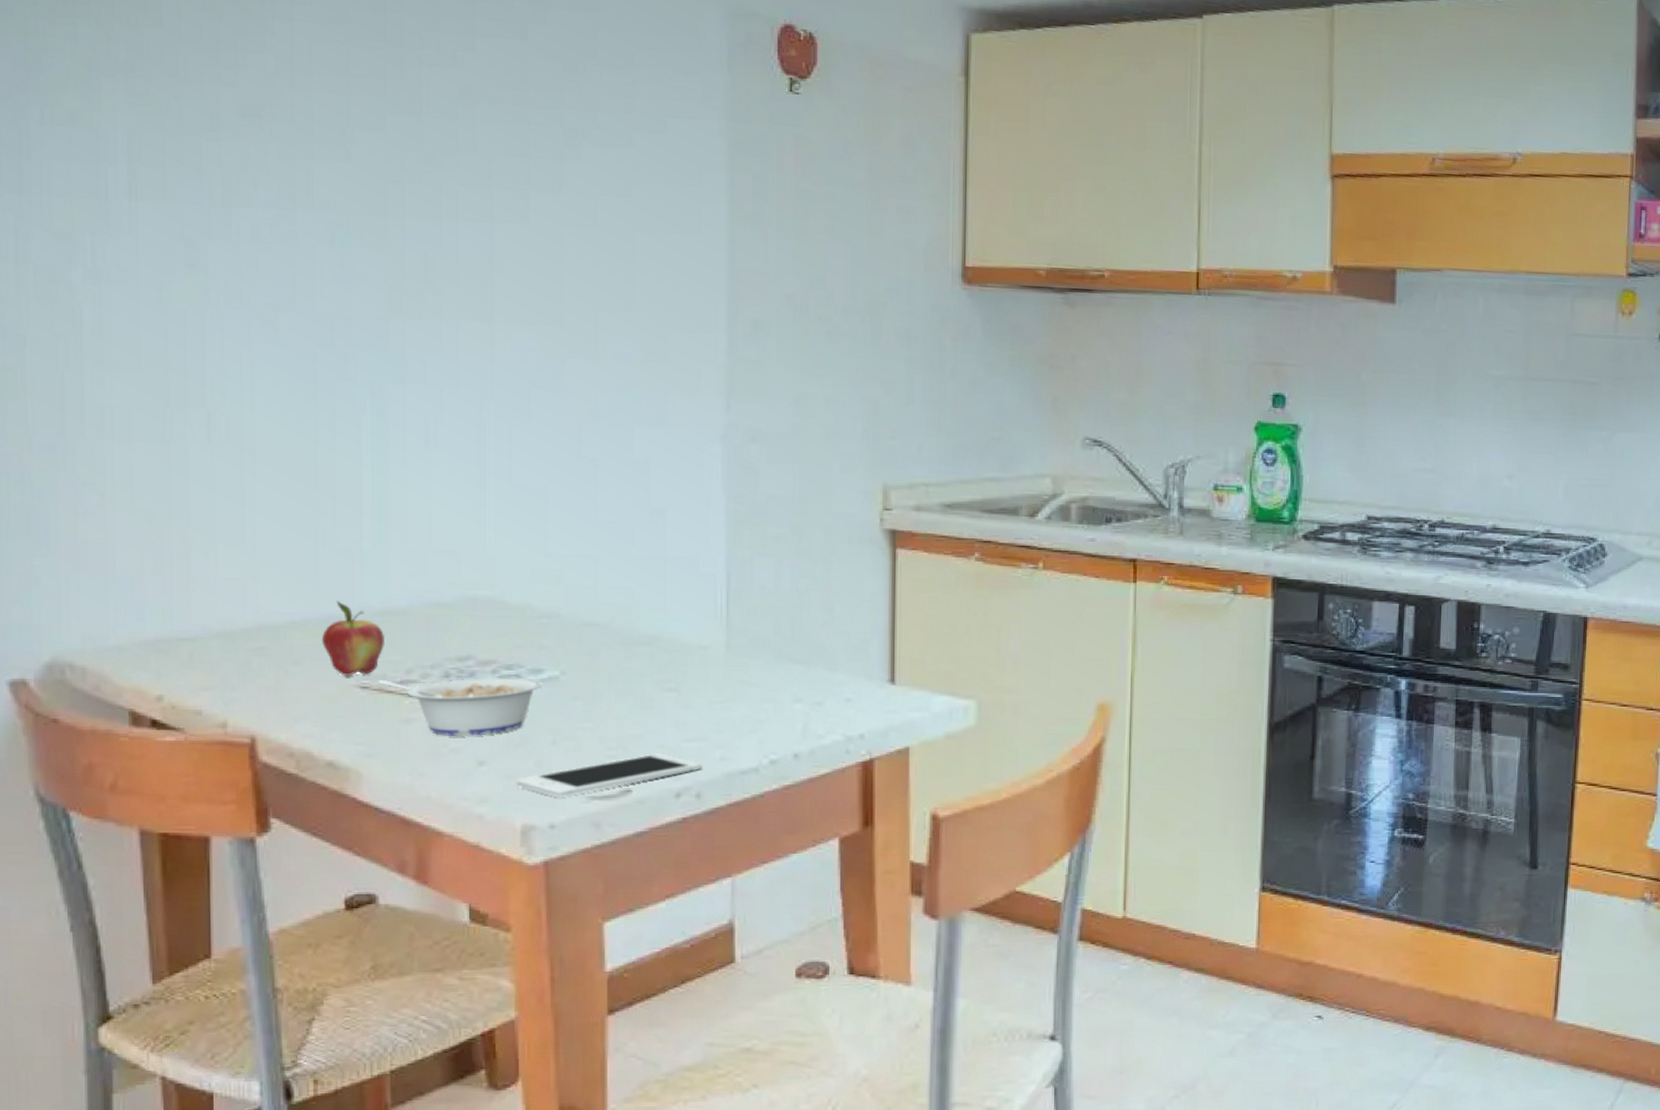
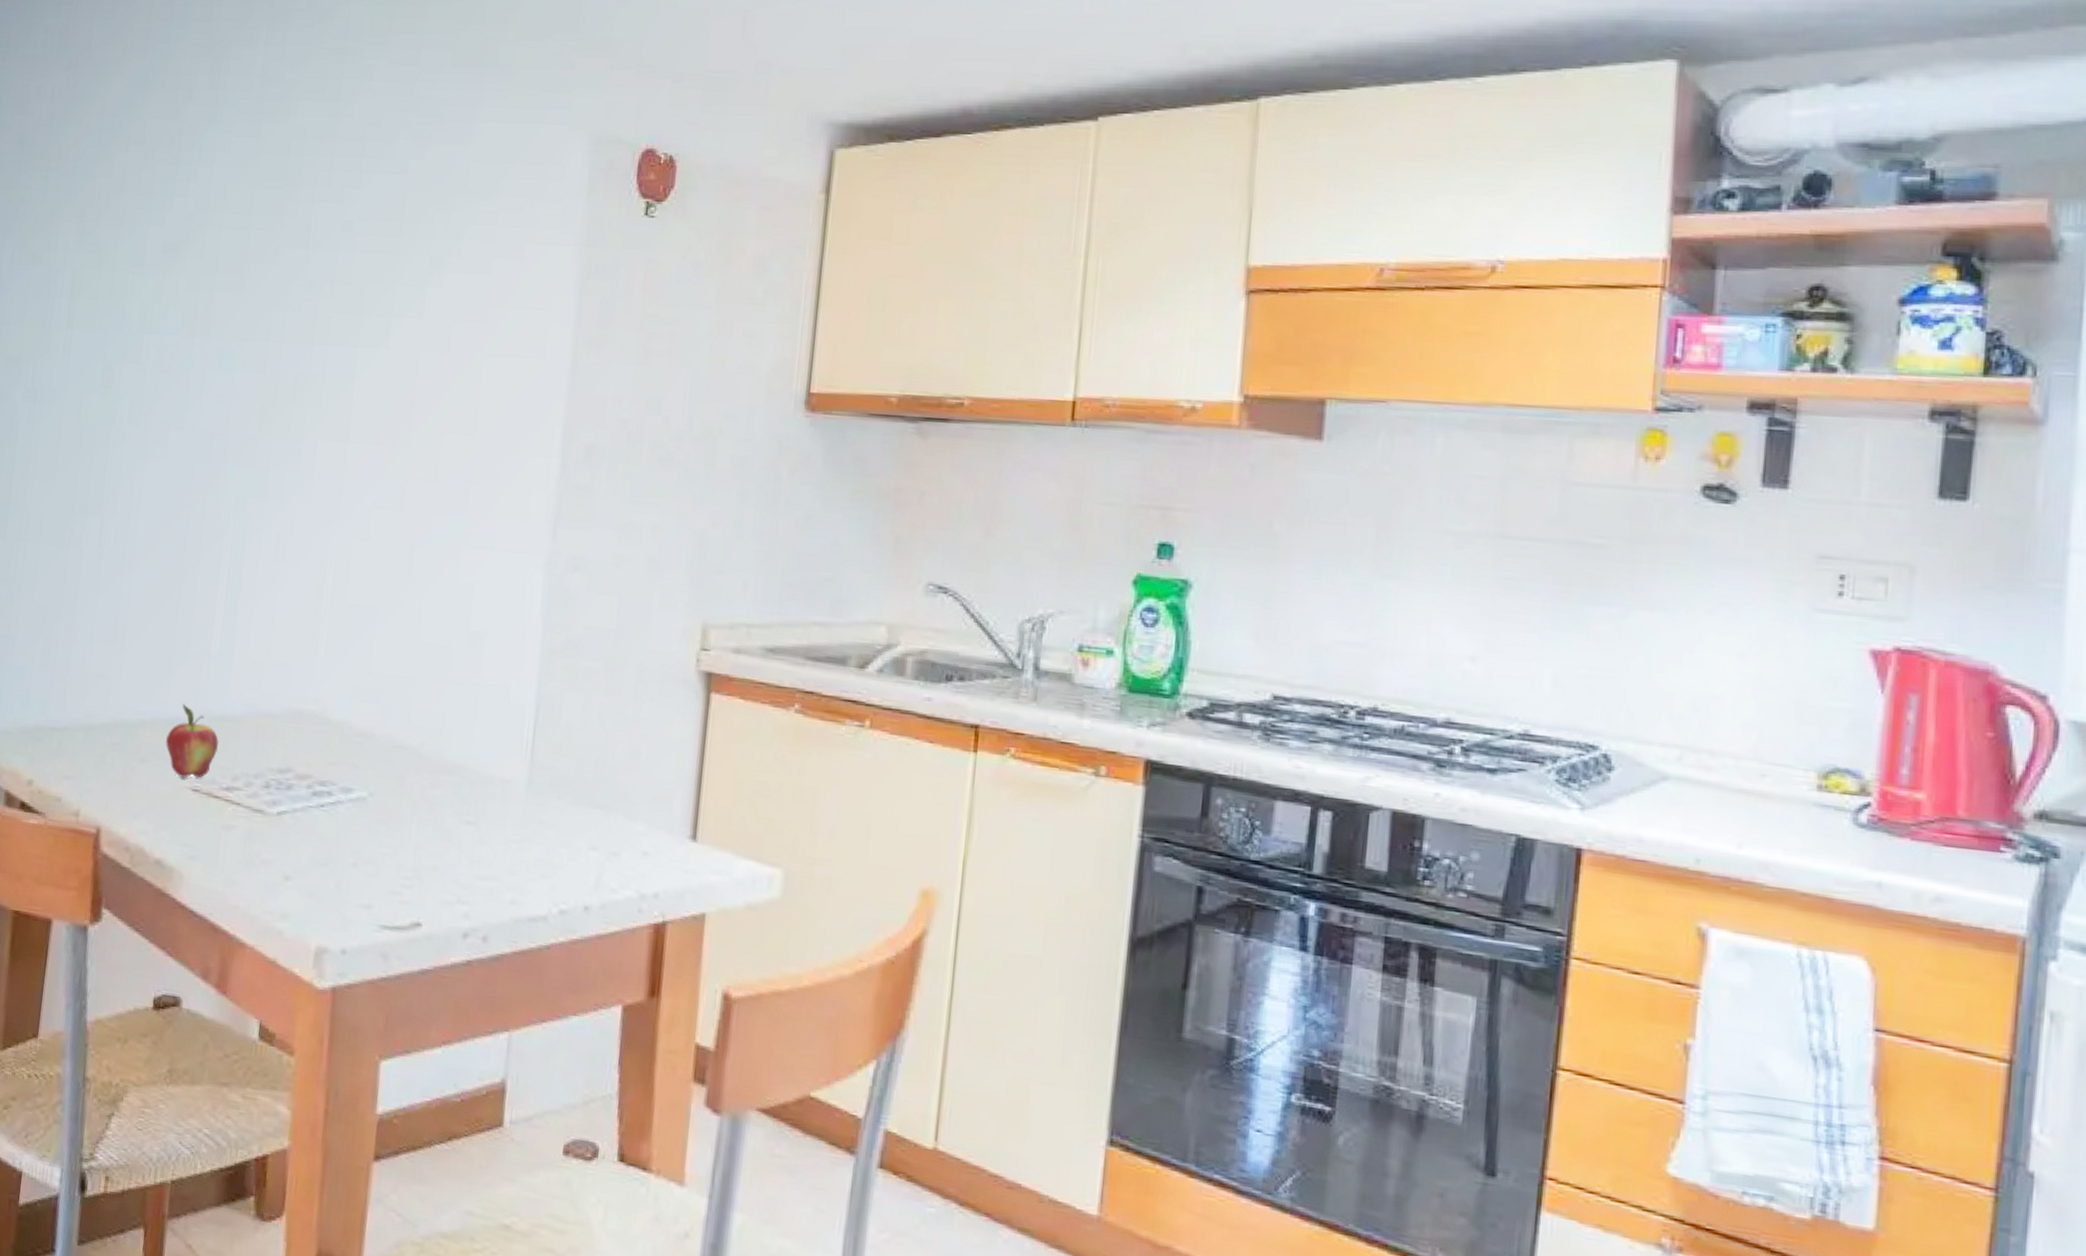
legume: present [379,676,543,737] -> none [208,785,351,850]
cell phone: present [516,753,701,798] -> none [316,888,491,923]

